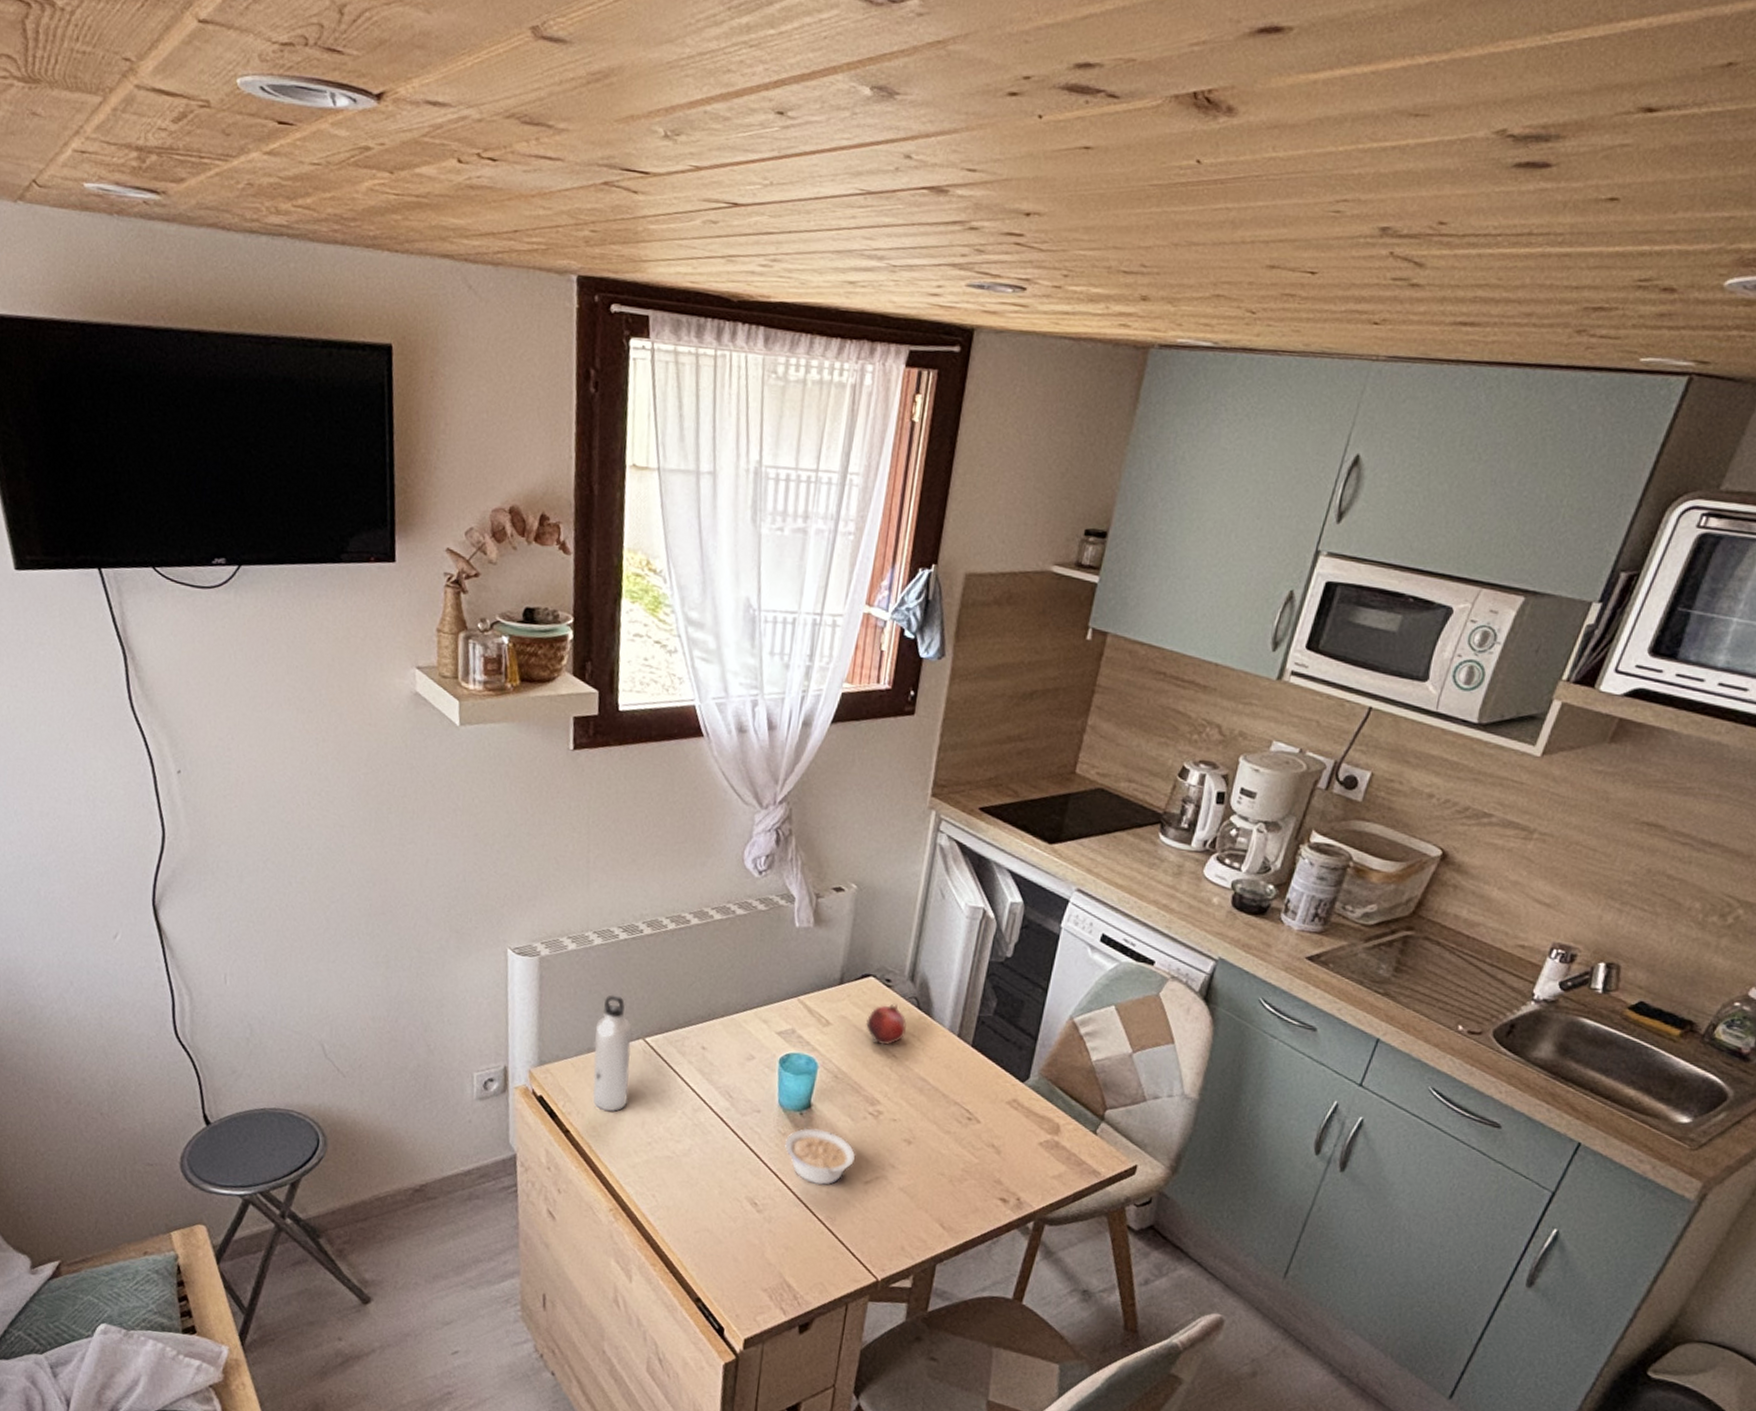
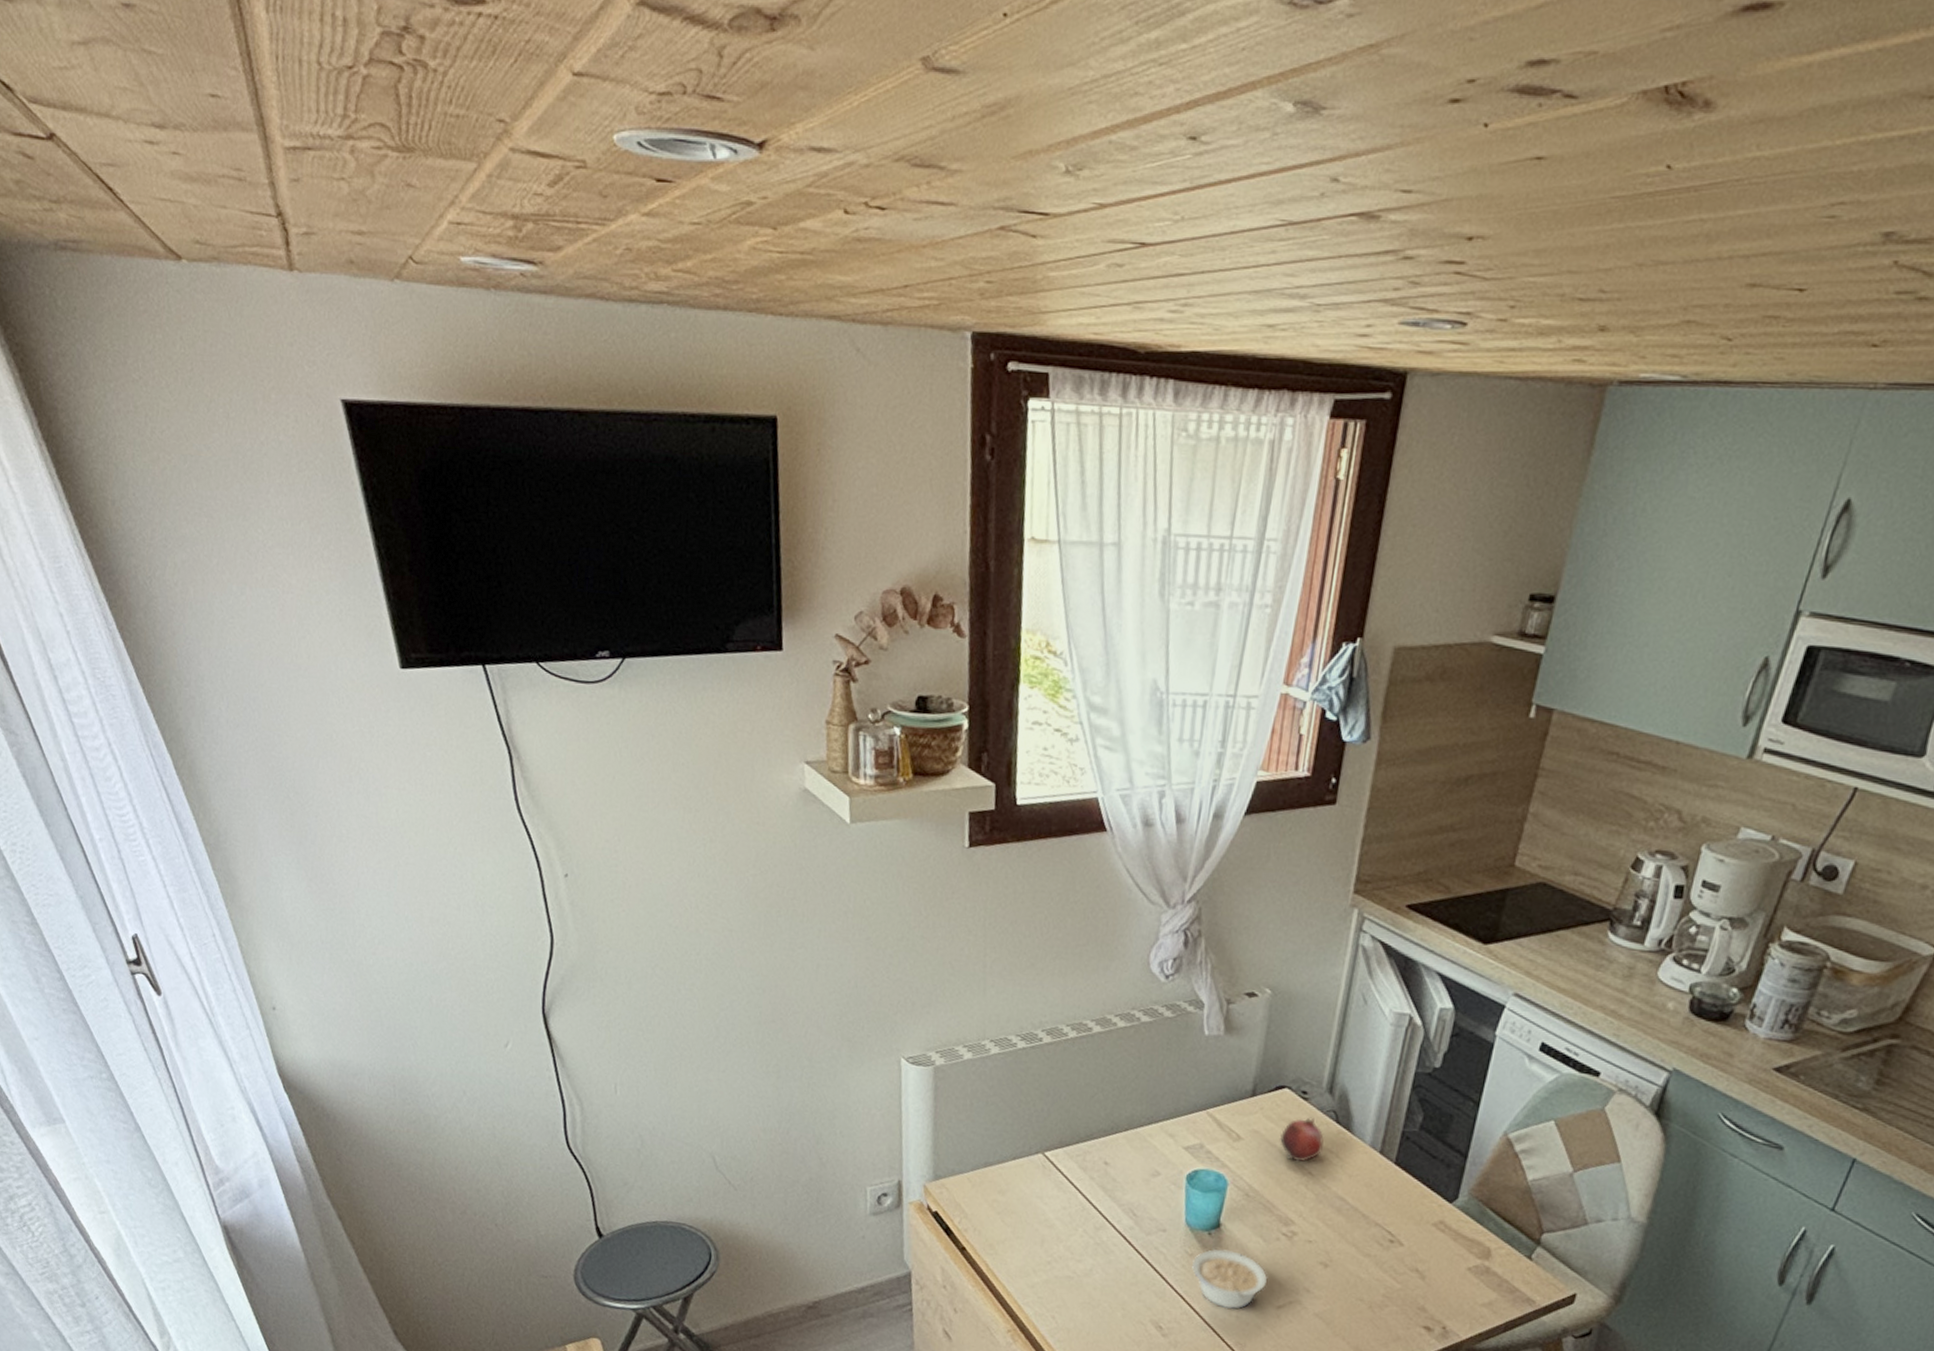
water bottle: present [592,994,632,1112] -> none [989,1106,1030,1229]

